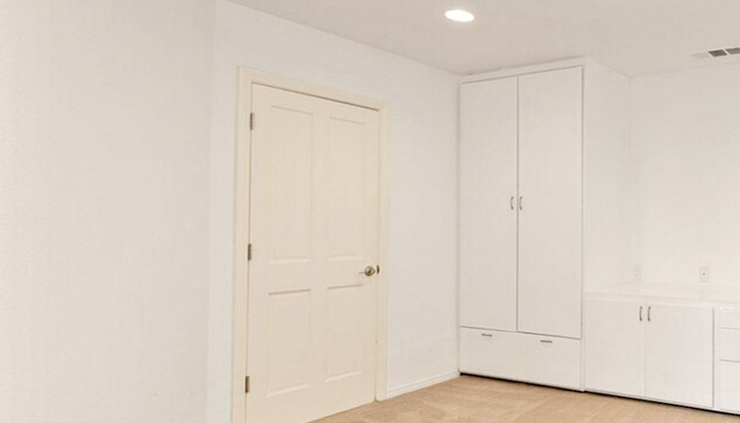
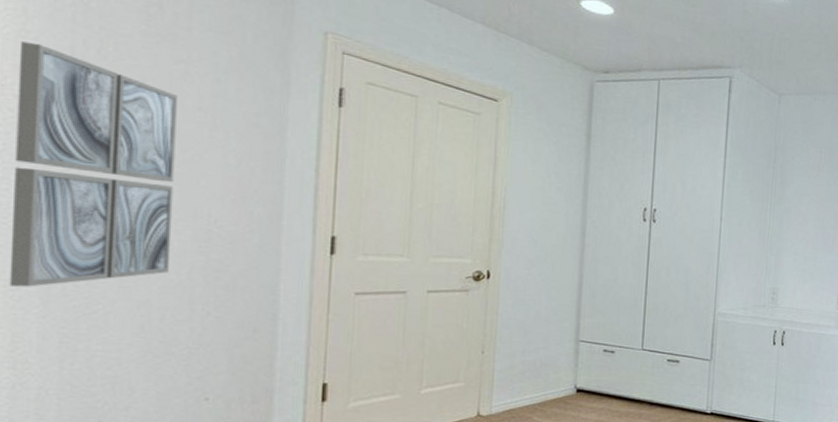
wall art: none [10,101,127,305] -> present [9,41,177,287]

